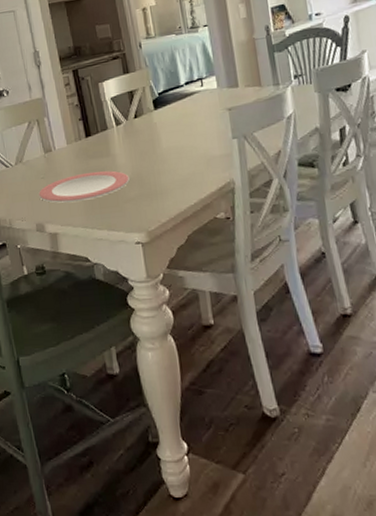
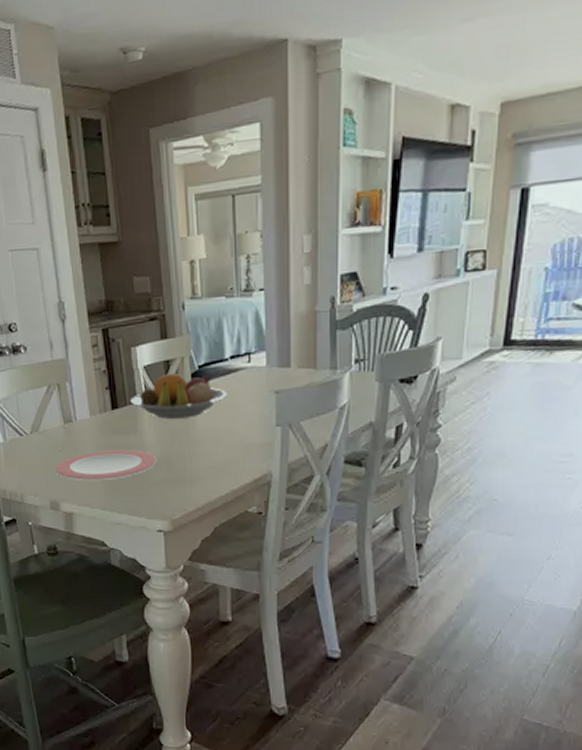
fruit bowl: none [101,100,187,142] -> present [130,372,228,419]

